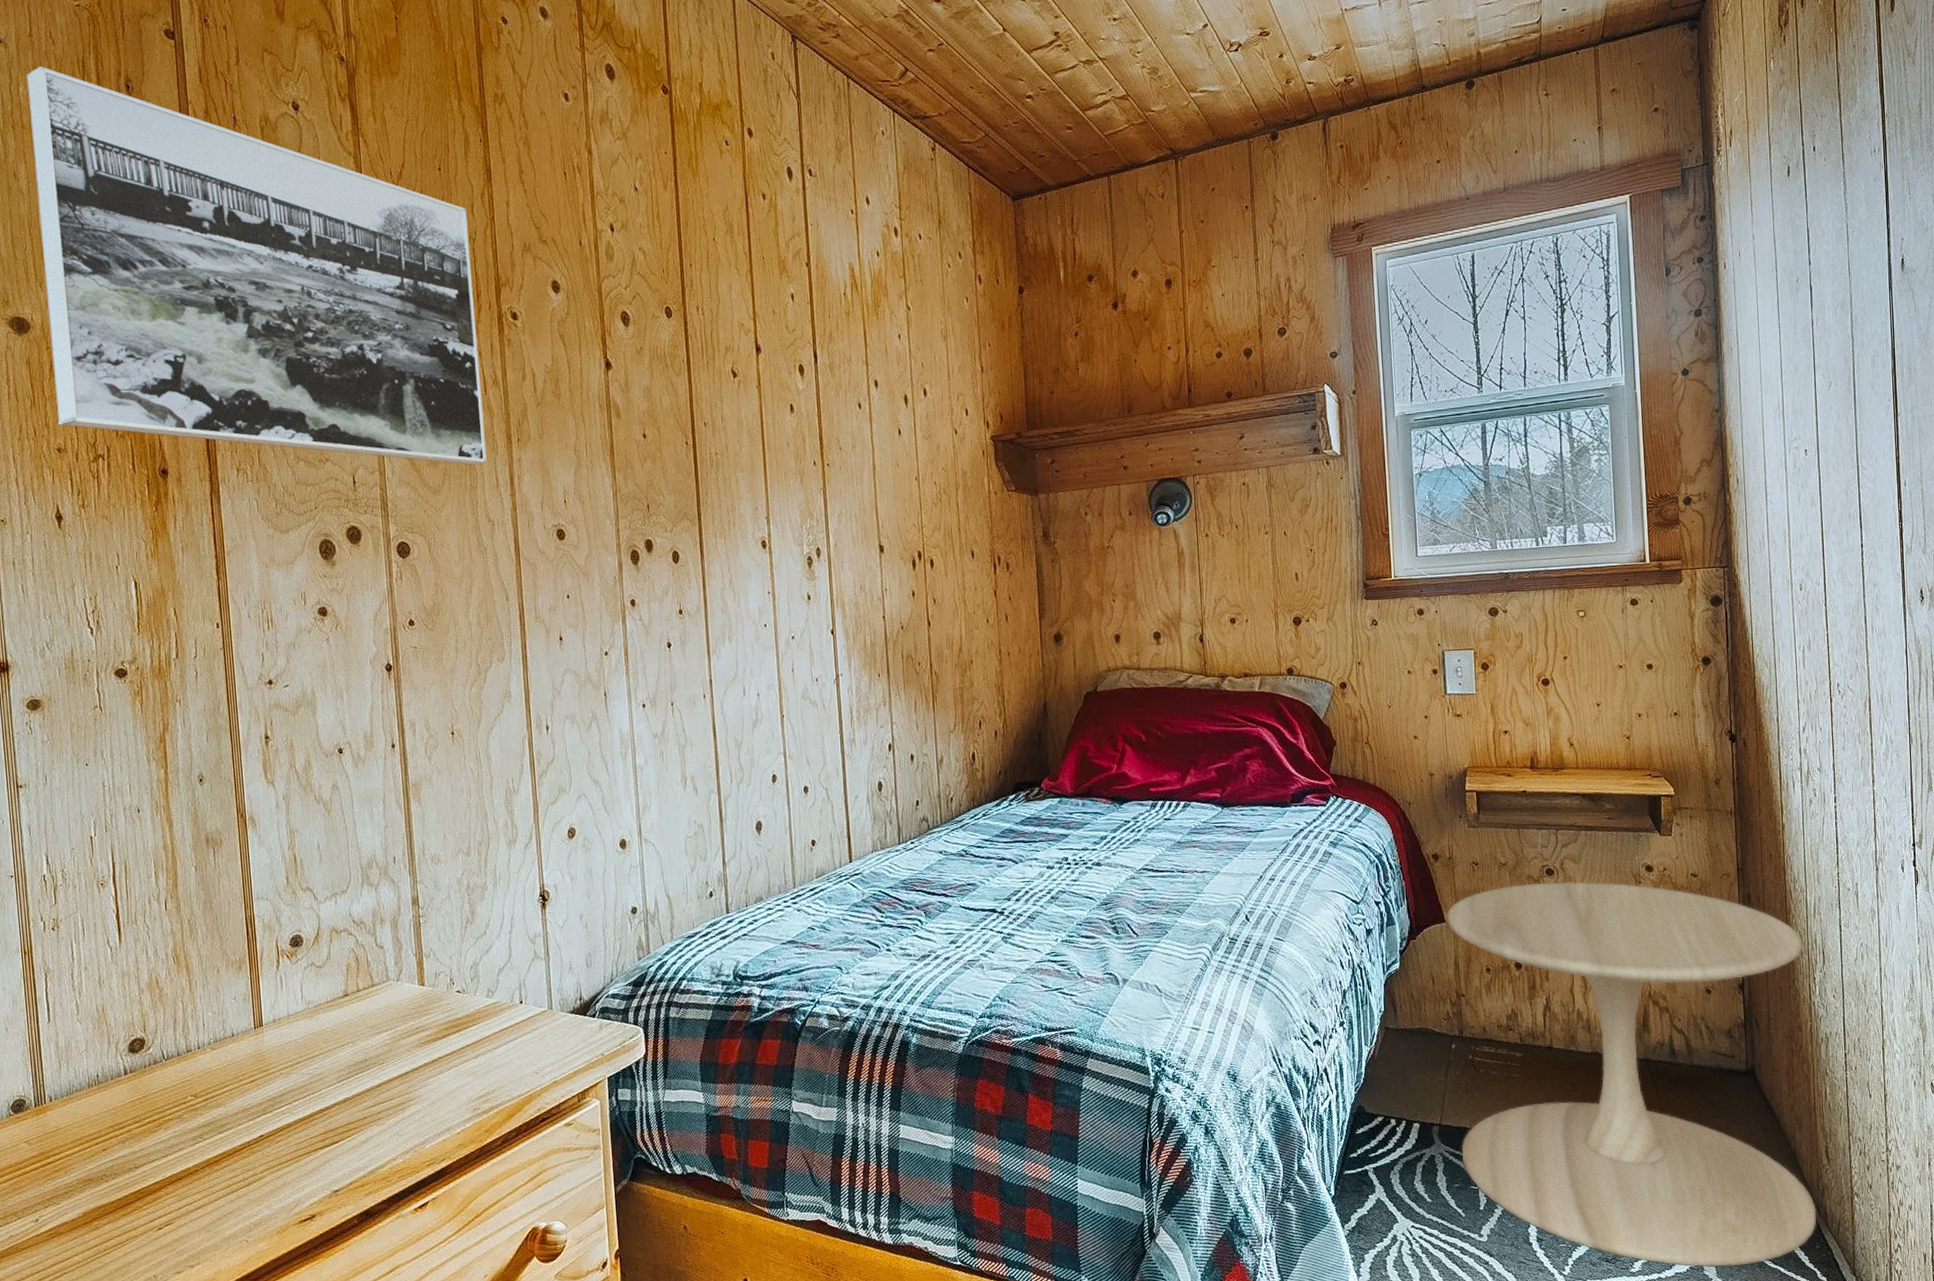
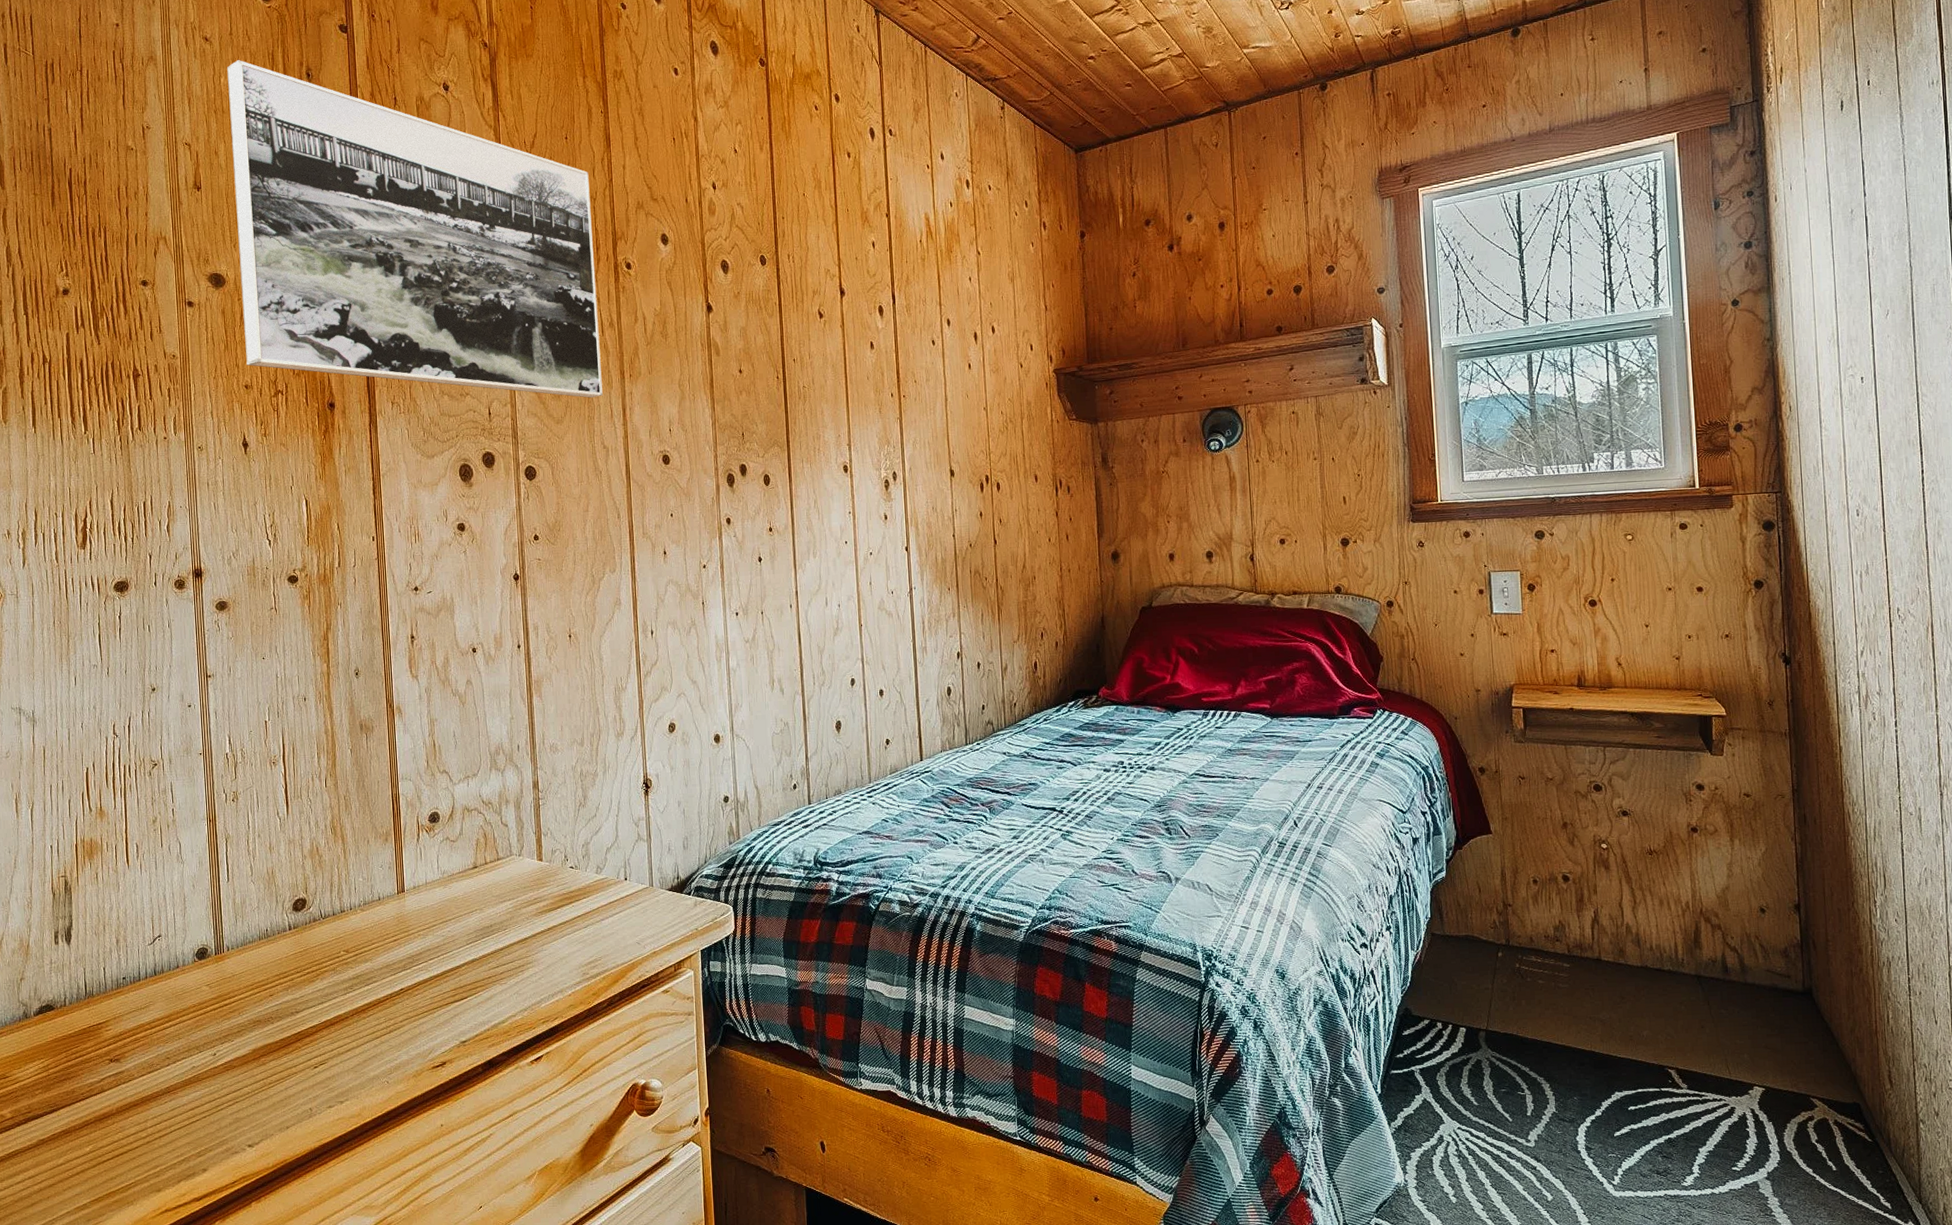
side table: present [1447,881,1817,1267] -> none [1493,797,1879,1186]

